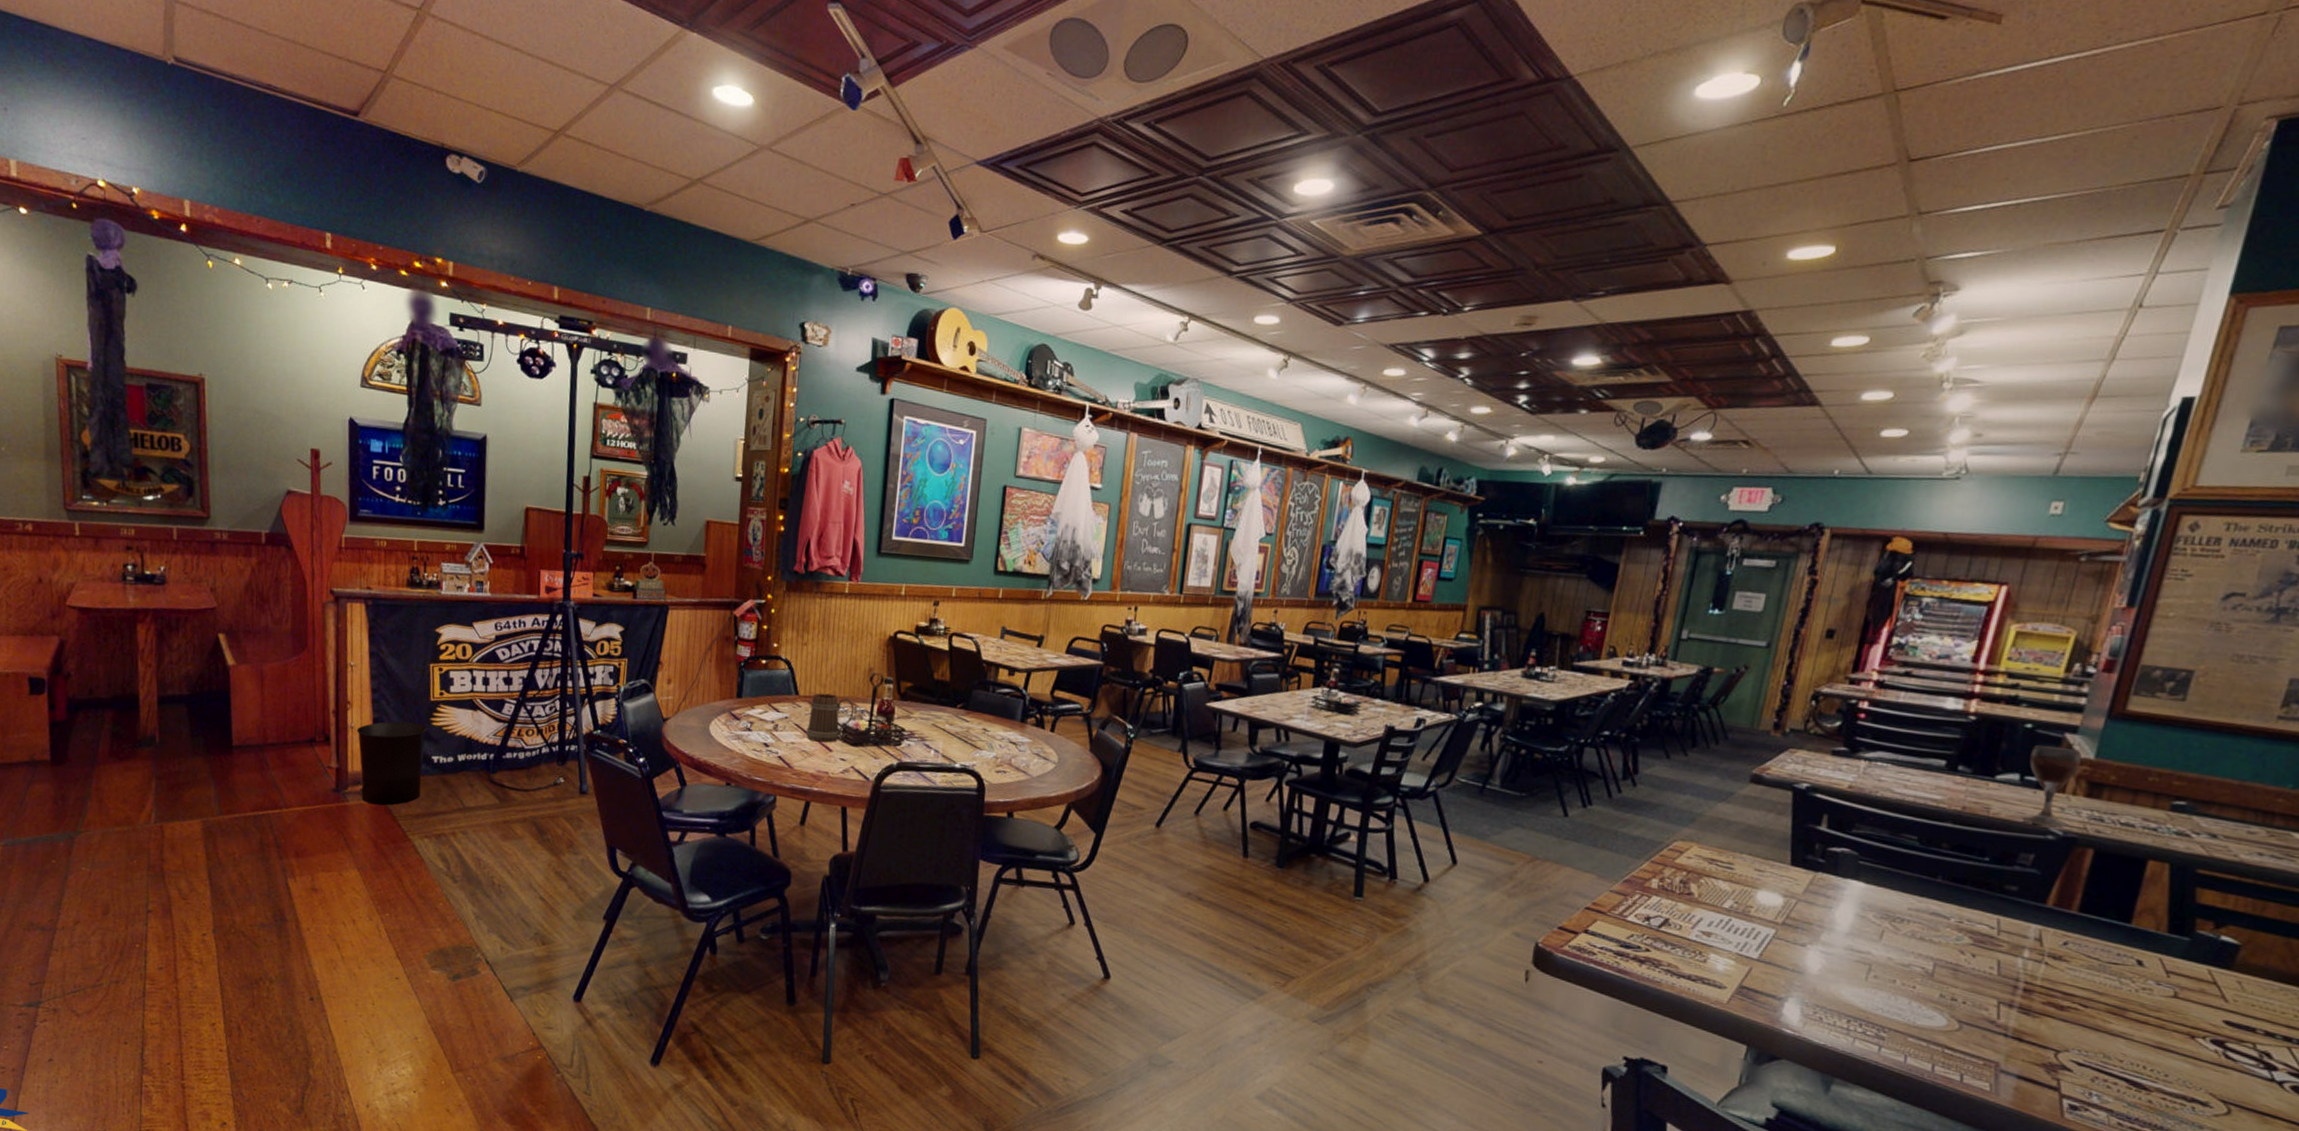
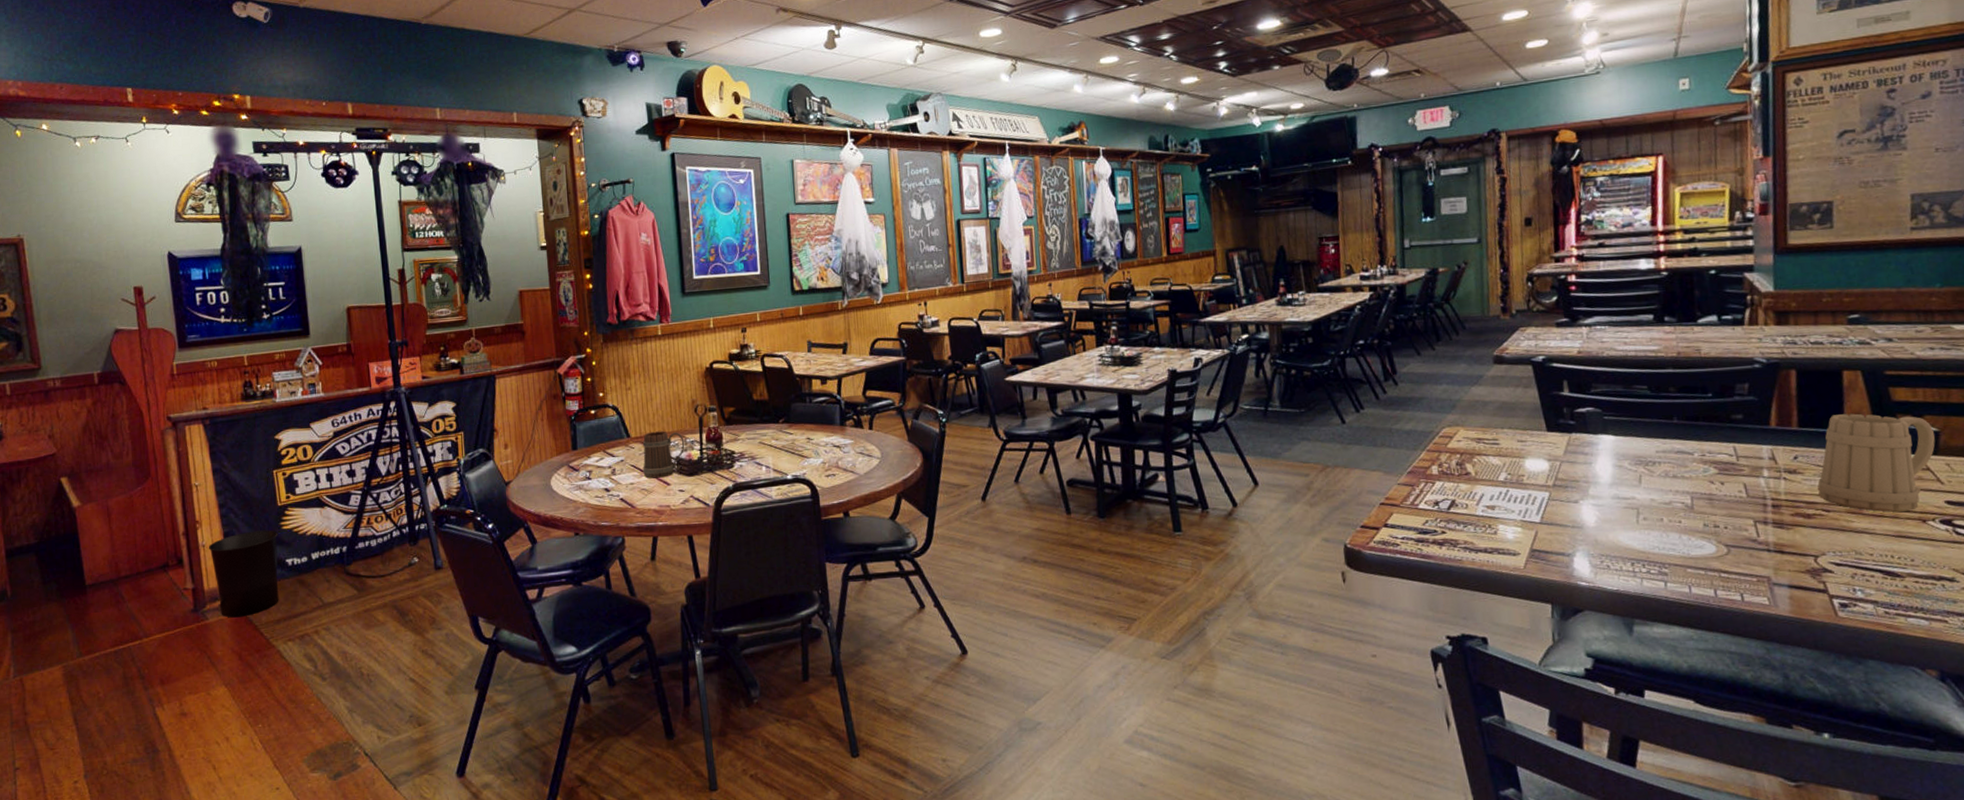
cup: present [2021,744,2082,828] -> none [1720,285,1770,357]
beer mug: none [2079,905,2235,1024] -> present [1817,413,1935,513]

